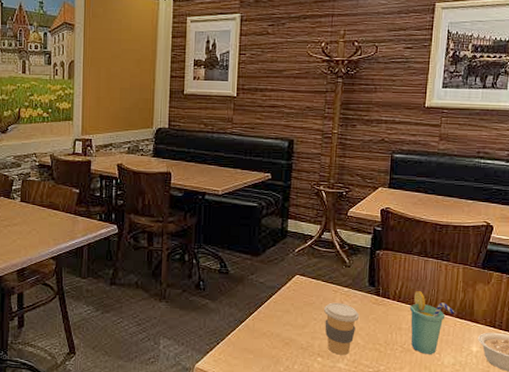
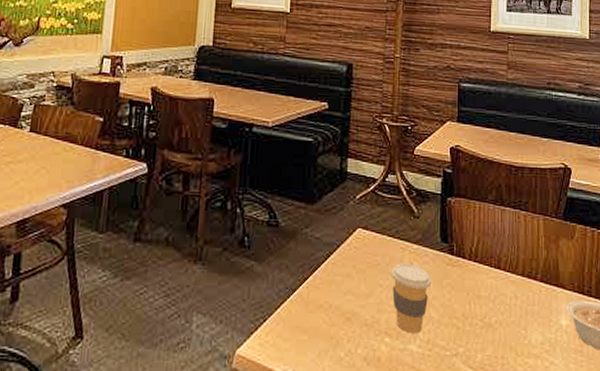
cup: present [410,291,455,354] -> none [489,248,539,330]

